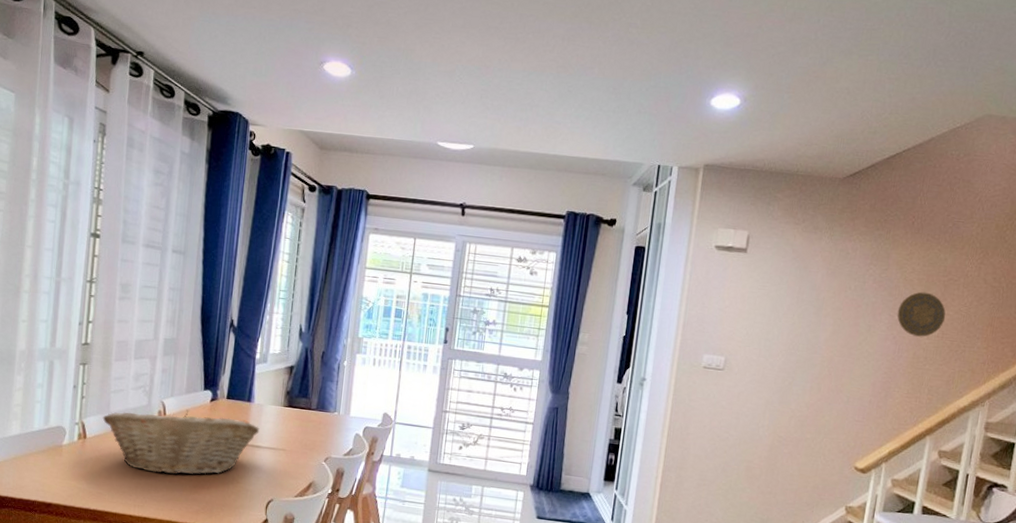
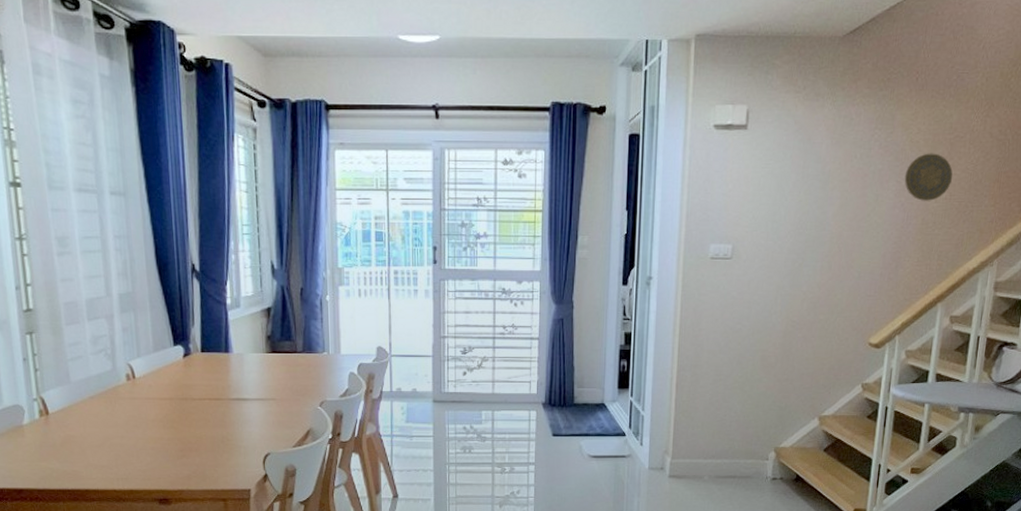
fruit basket: present [102,409,260,475] -> none [63,369,244,442]

